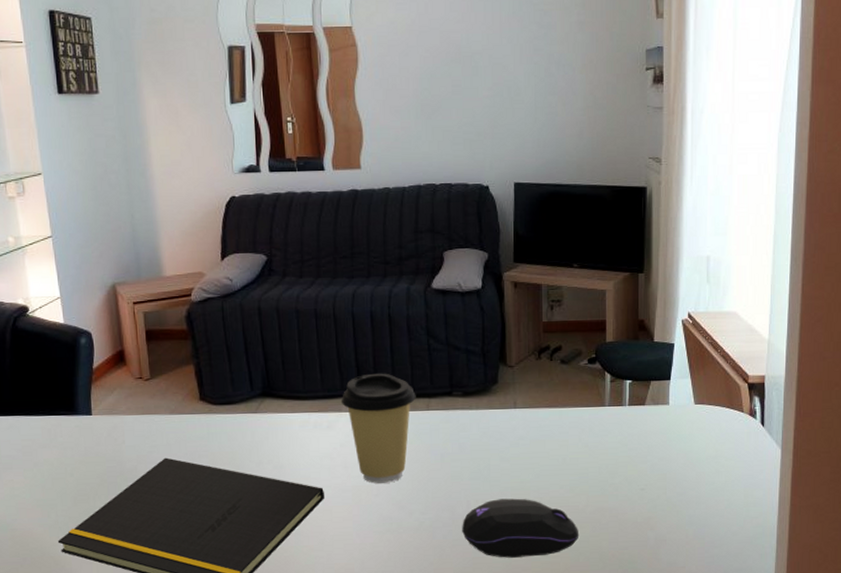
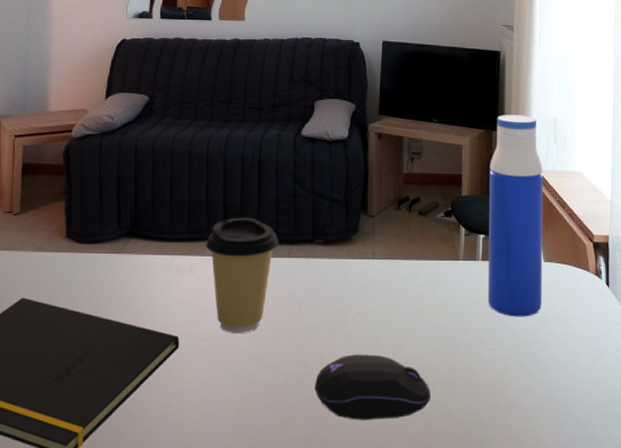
water bottle: none [635,255,694,459] -> present [487,115,543,317]

